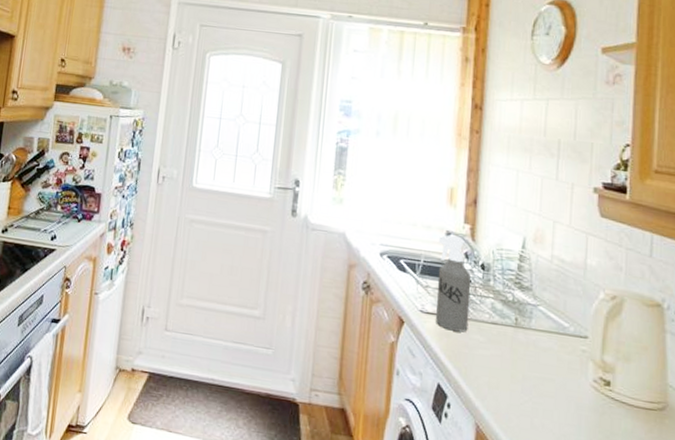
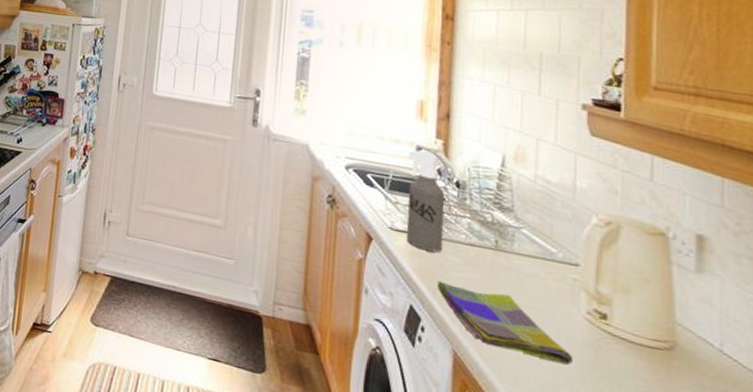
dish towel: none [463,359,580,431] -> present [437,280,573,366]

